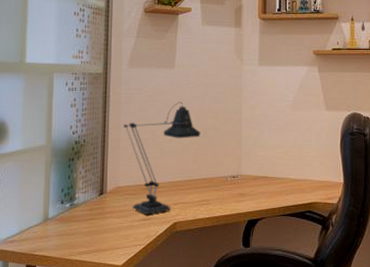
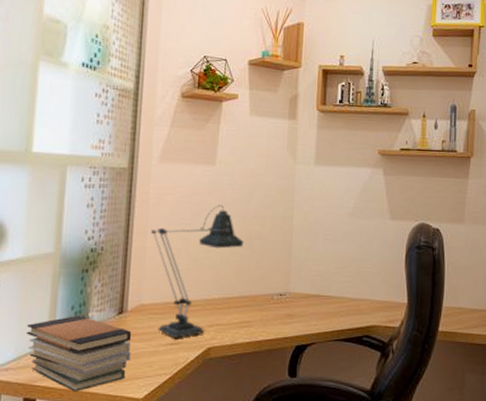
book stack: none [26,196,111,260] -> present [26,315,132,393]

